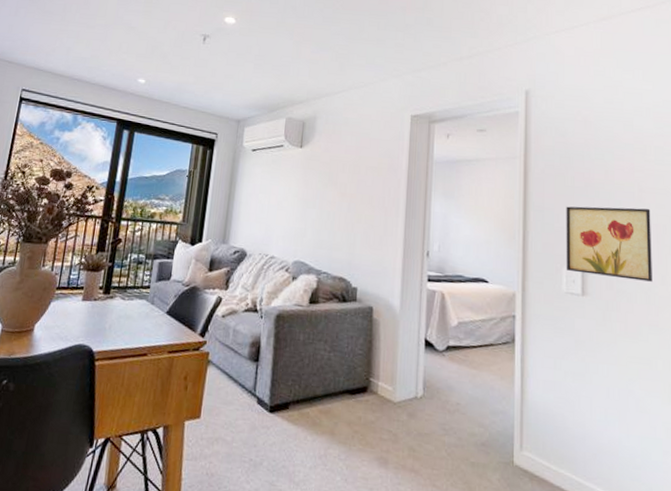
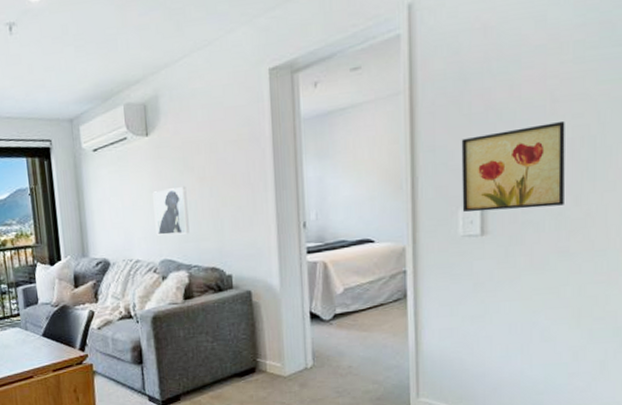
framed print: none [294,196,328,241] -> present [153,187,190,235]

